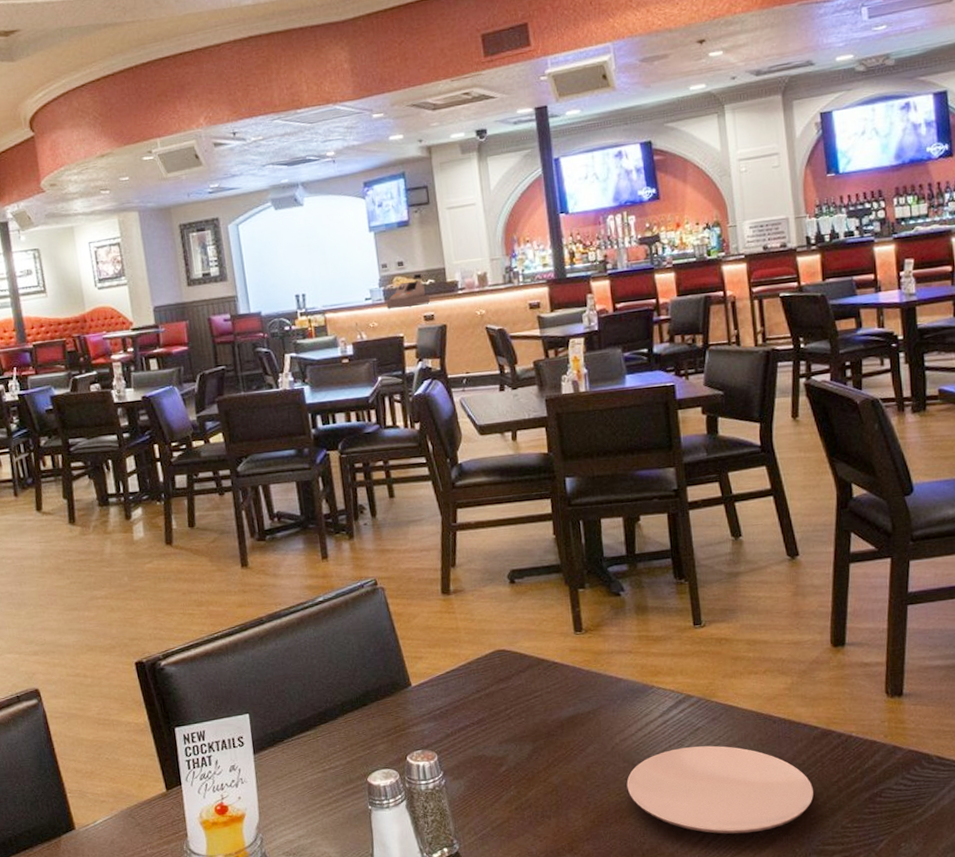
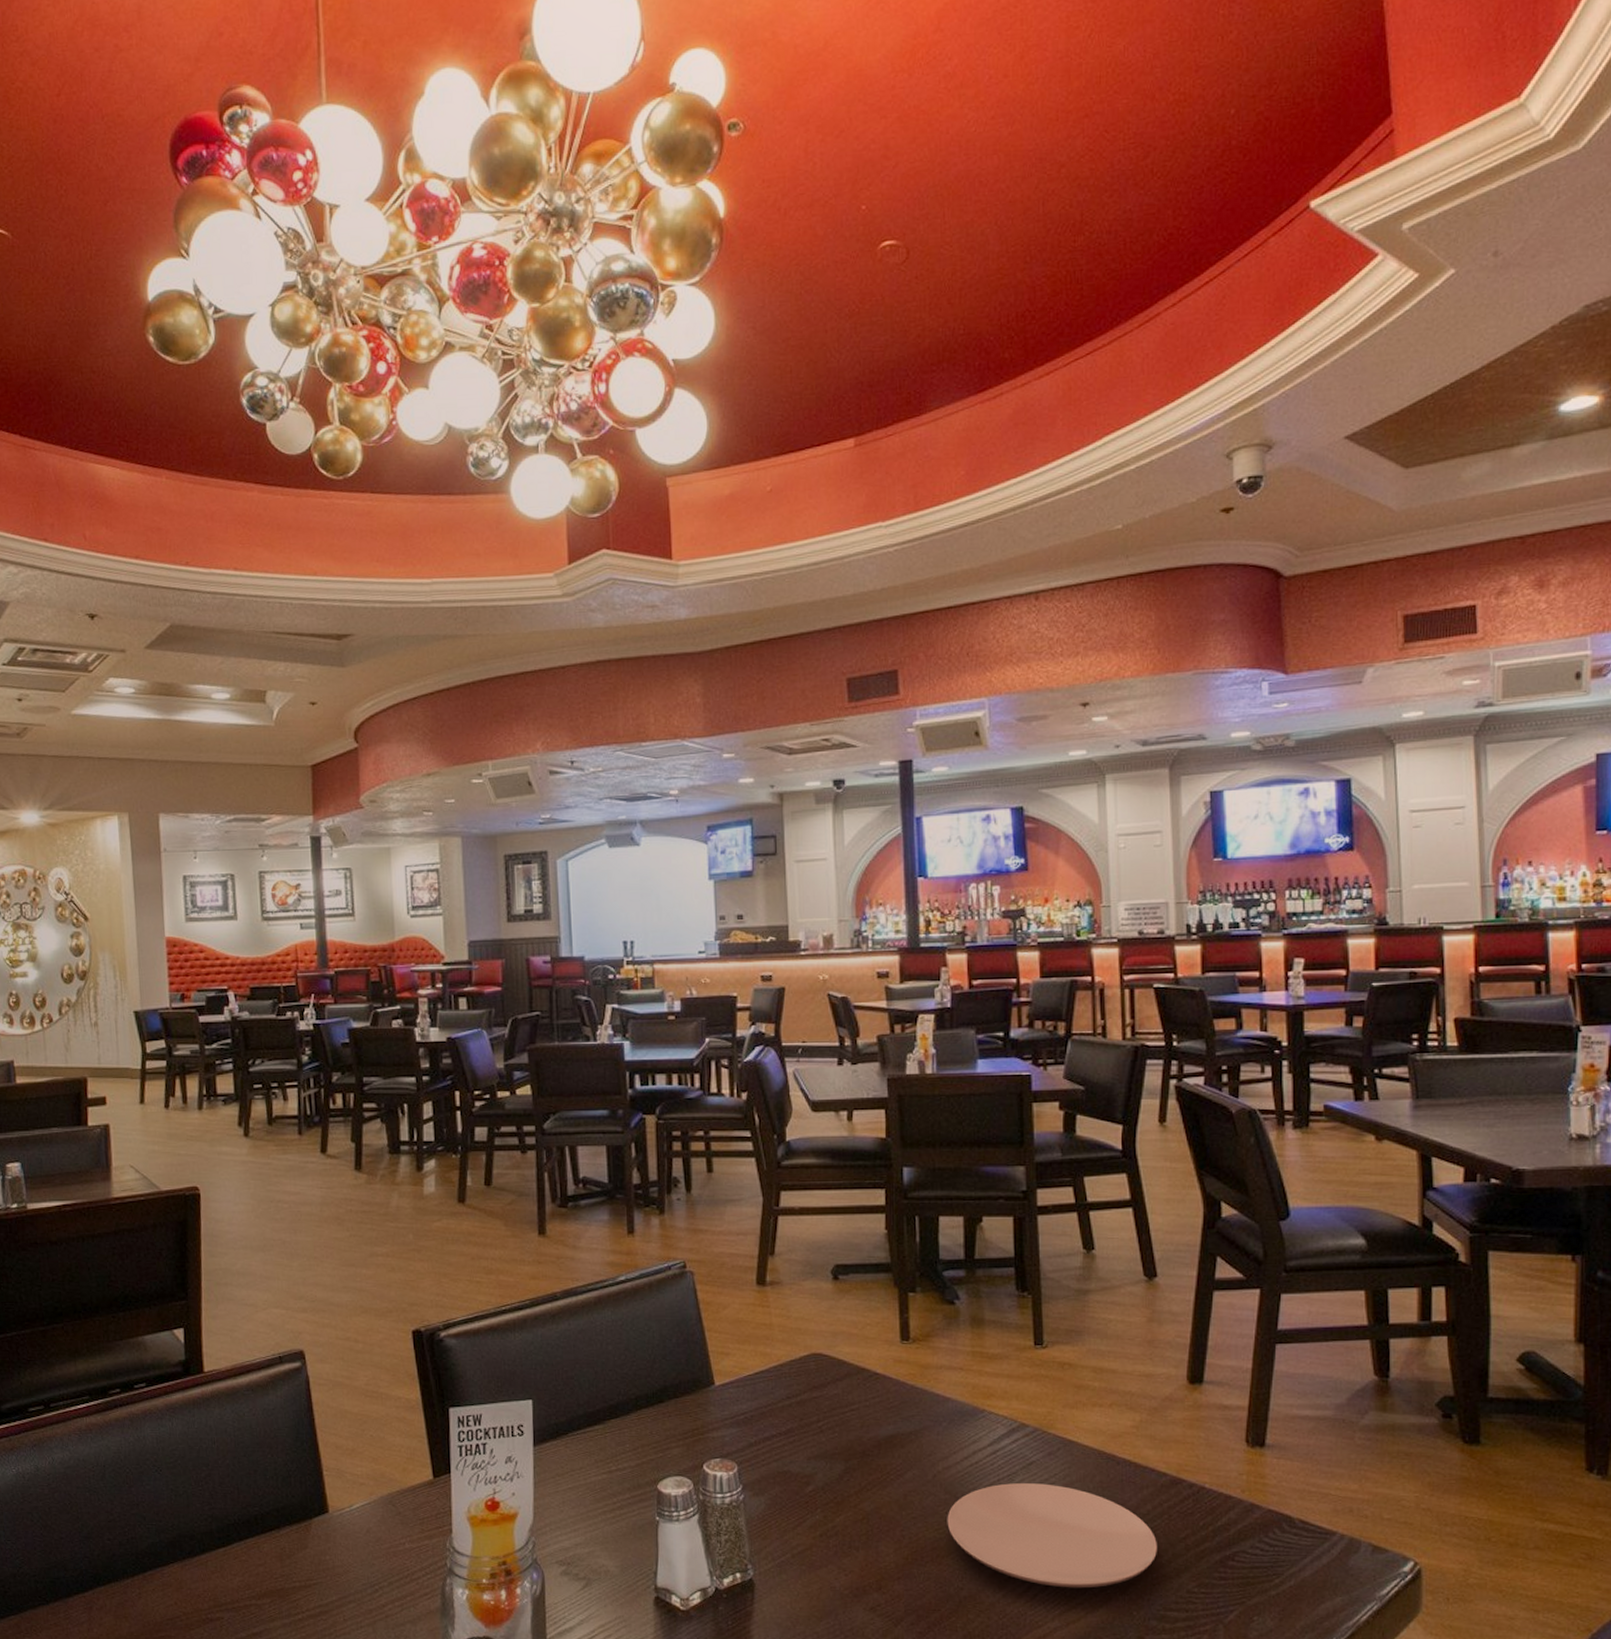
cash register: present [386,274,430,310] -> none [721,930,769,966]

